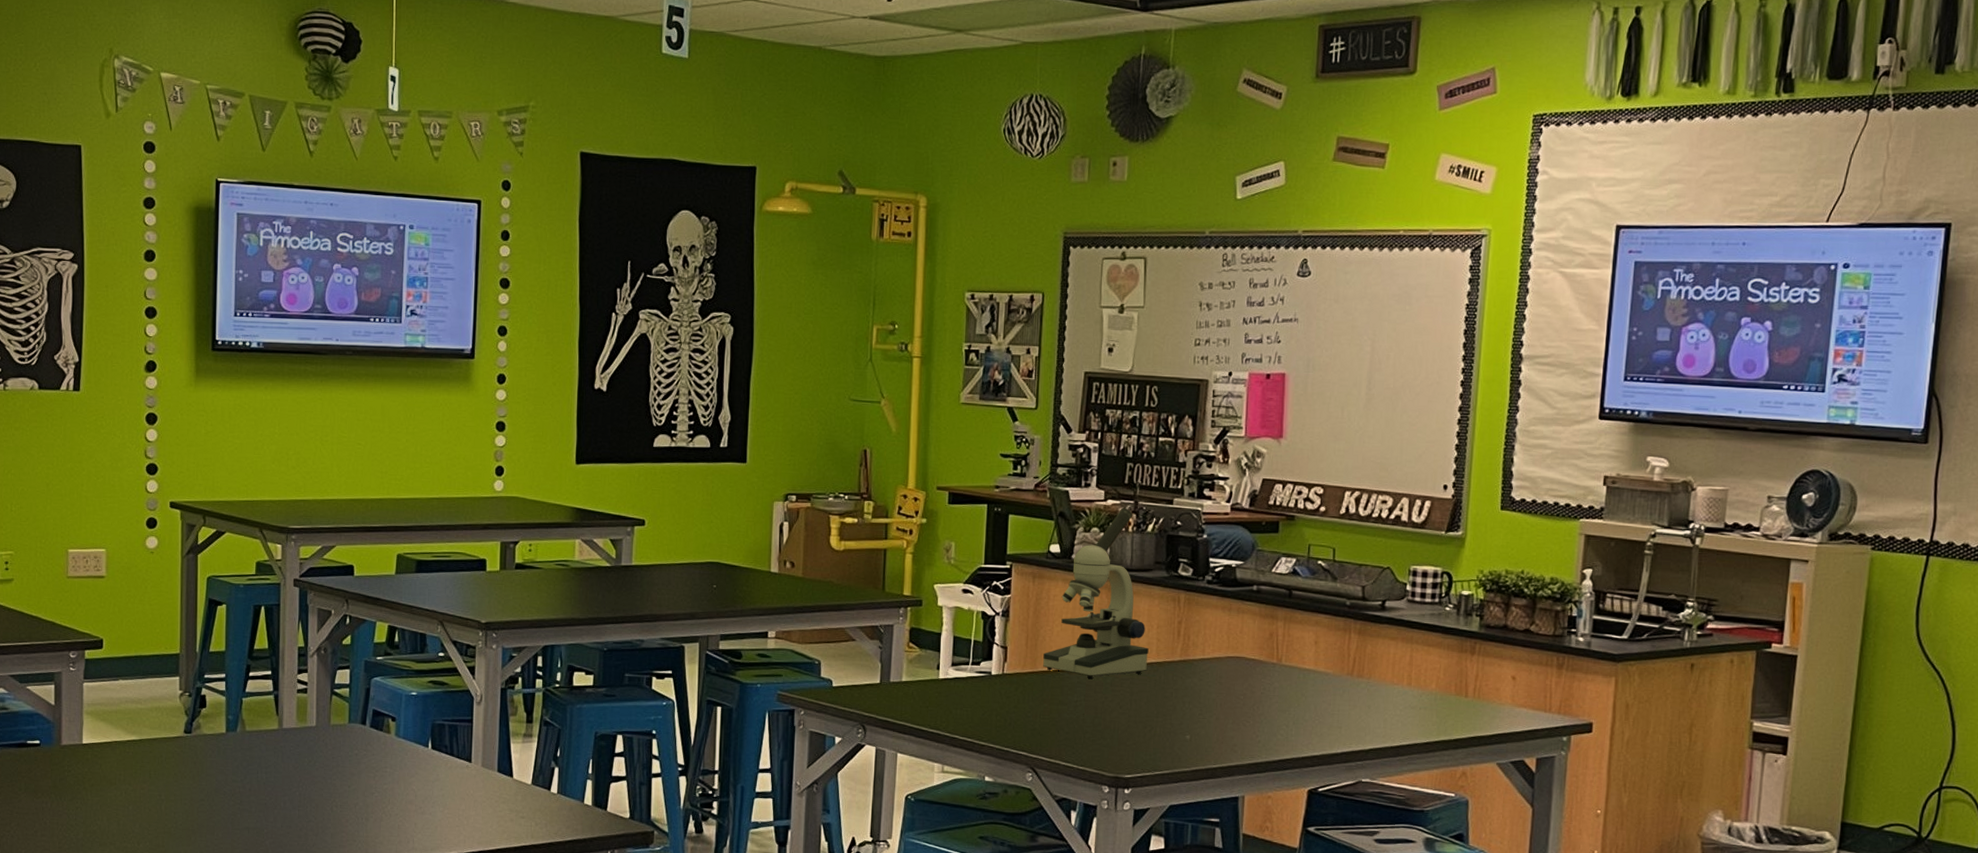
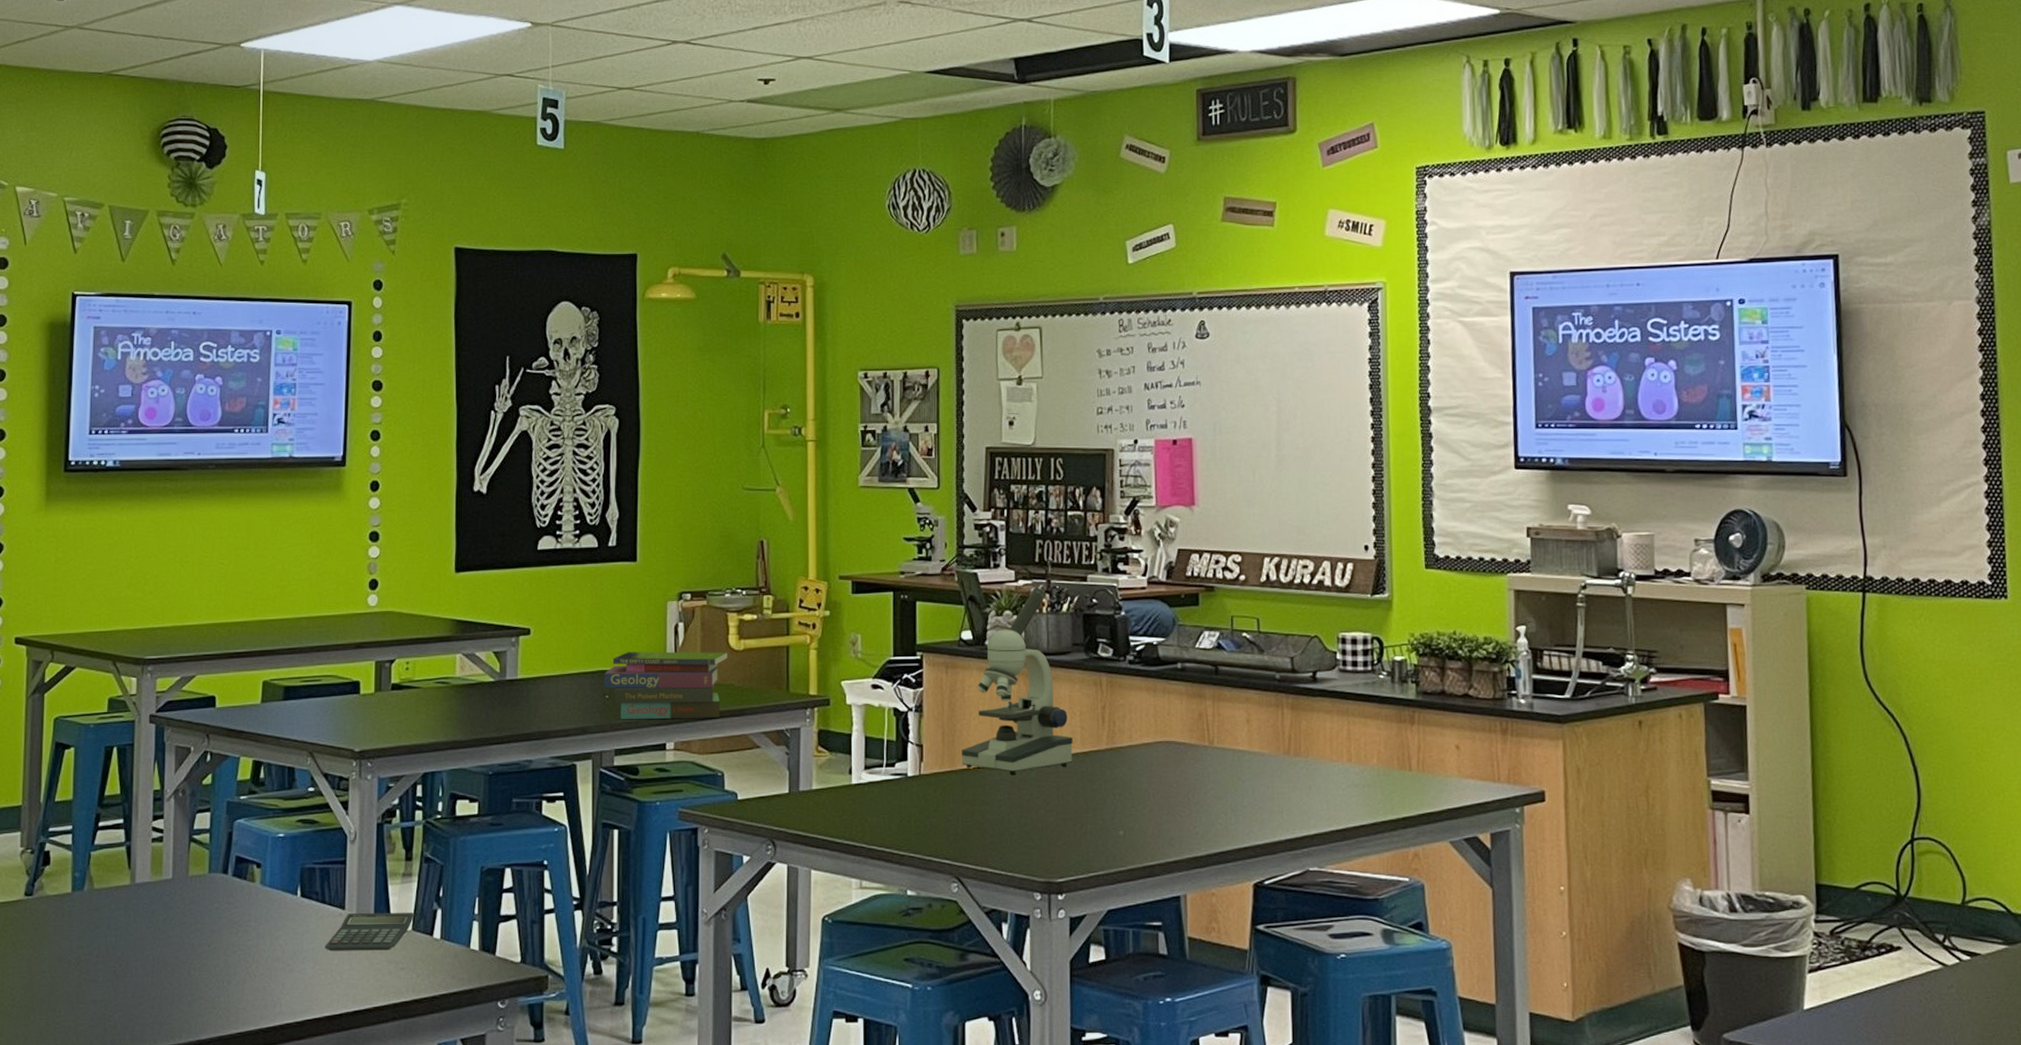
calculator: none [453,765,534,801] -> present [324,912,415,951]
books: none [712,546,828,611] -> present [604,651,727,719]

